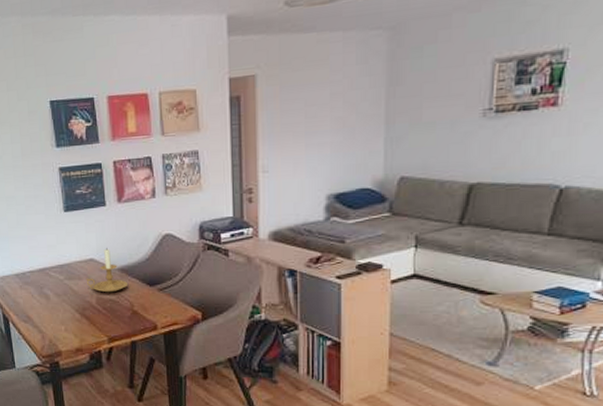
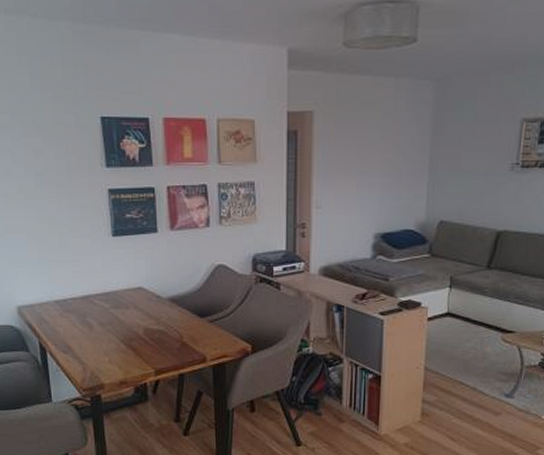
candle holder: present [86,248,128,293] -> none [133,277,177,323]

